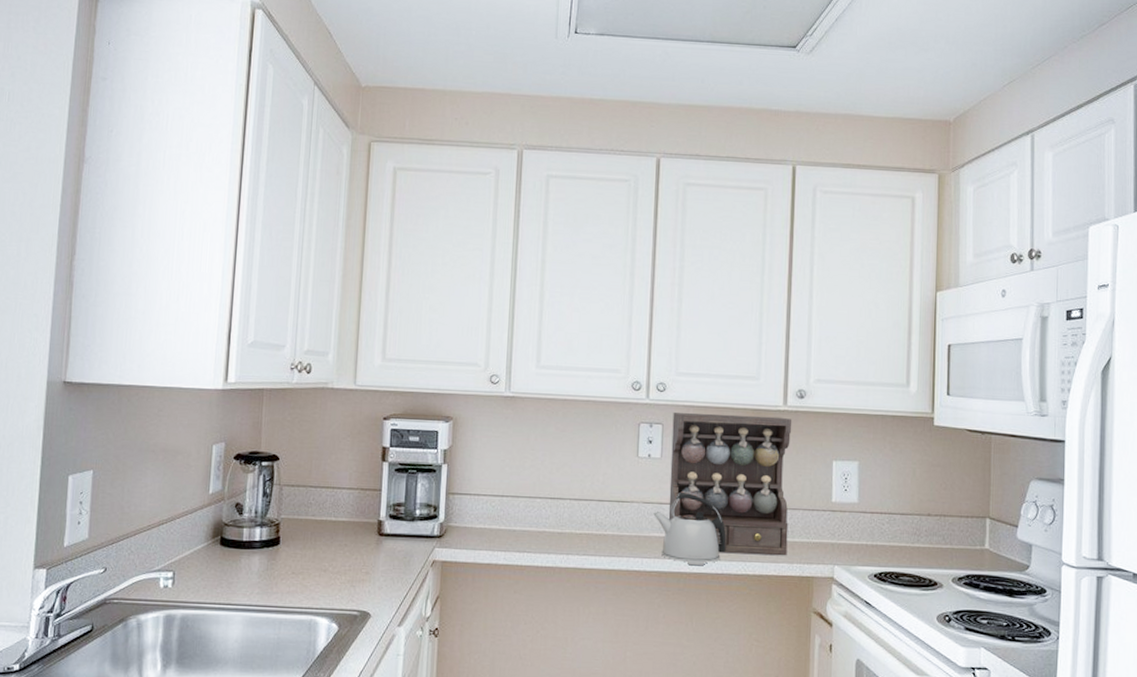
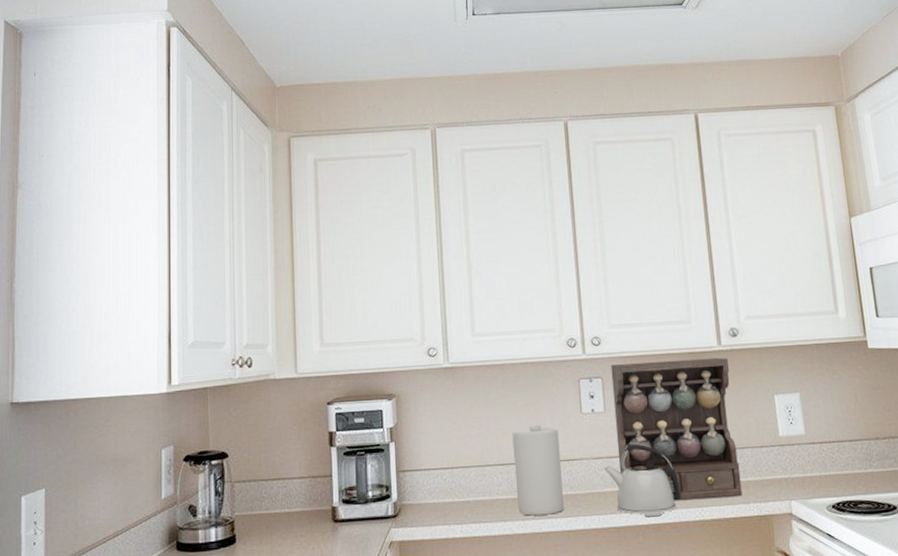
paper towel holder: none [563,463,613,552] -> present [512,424,564,516]

